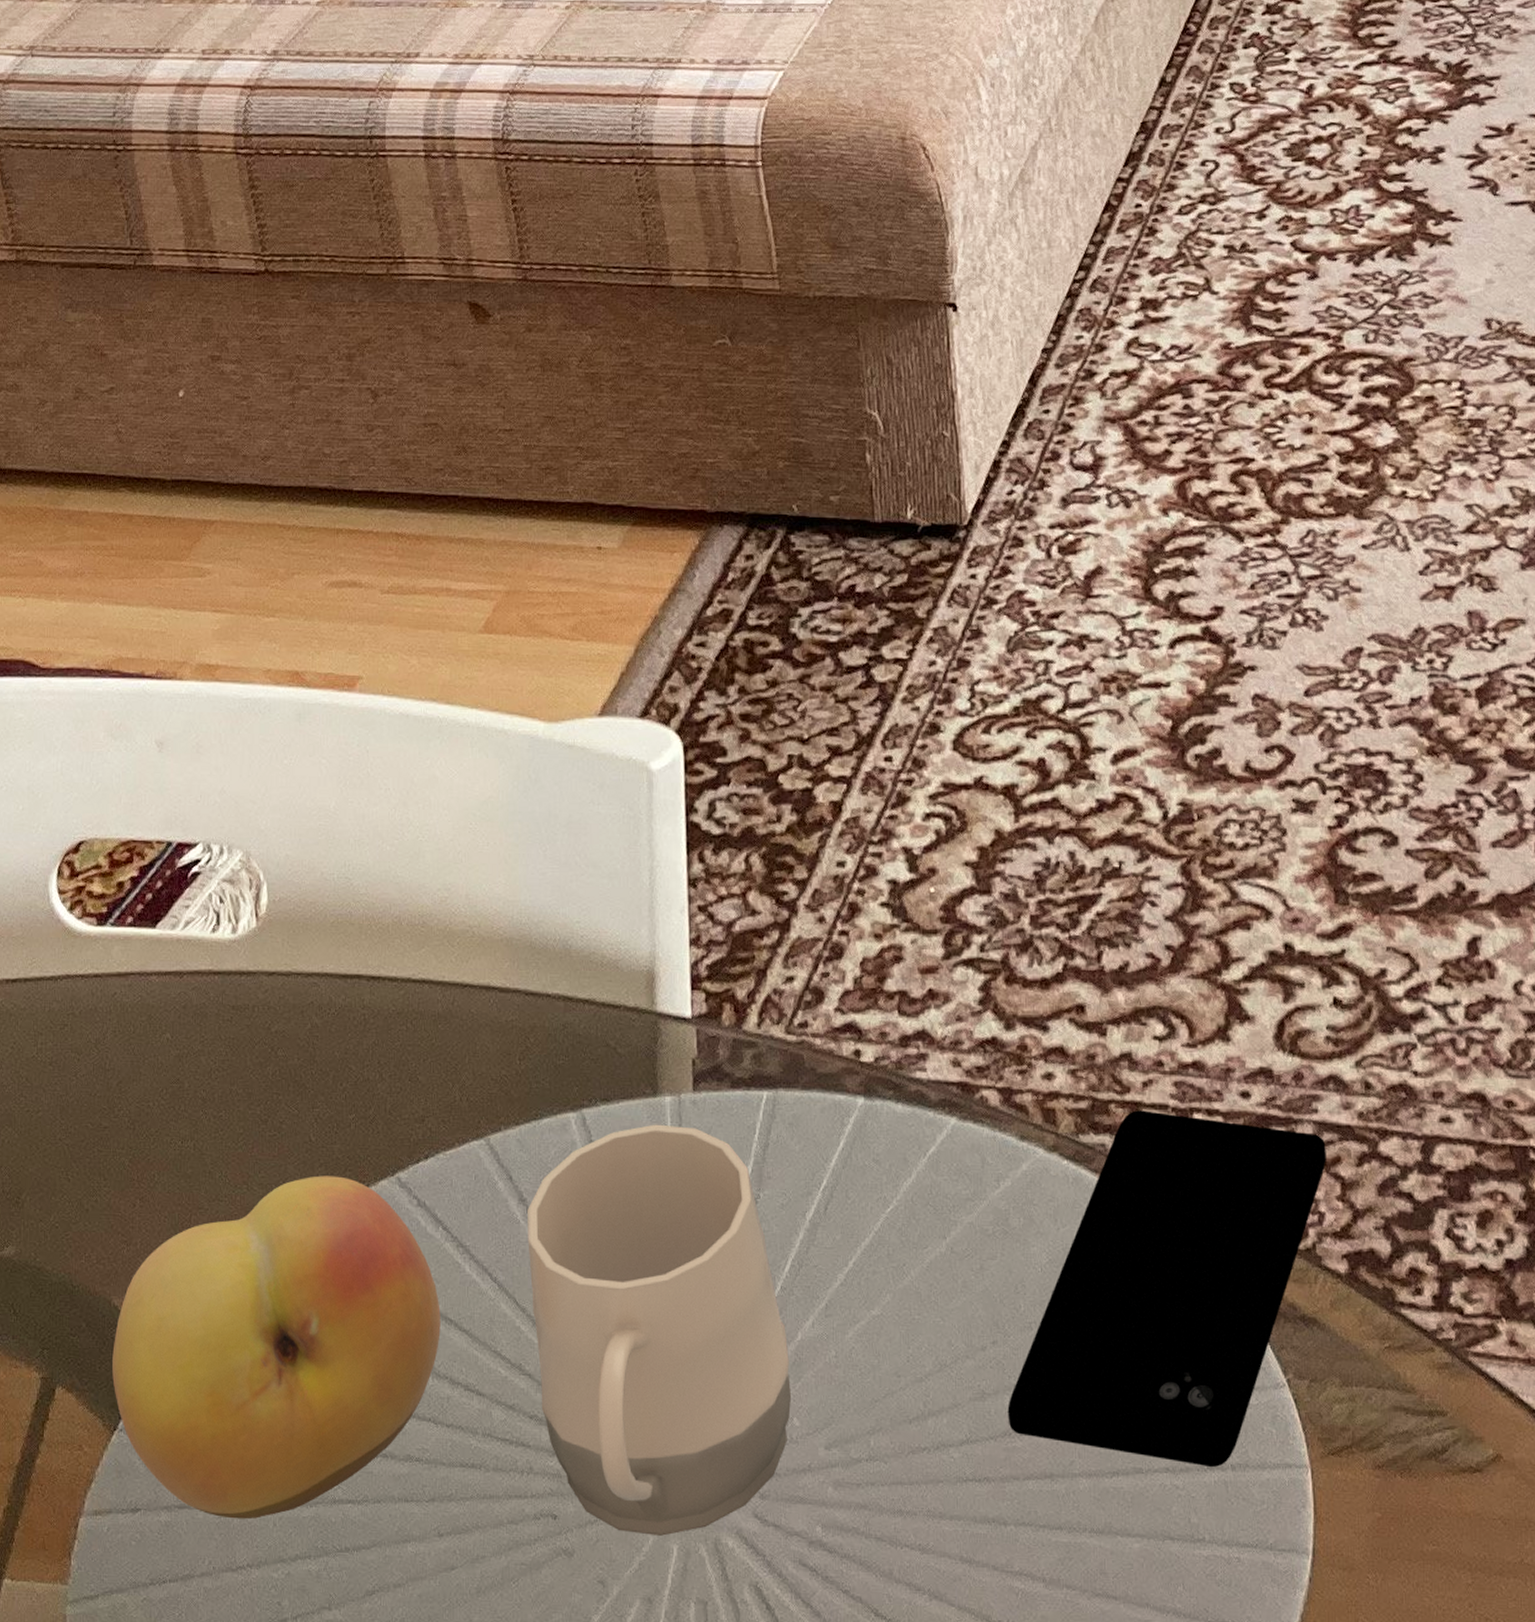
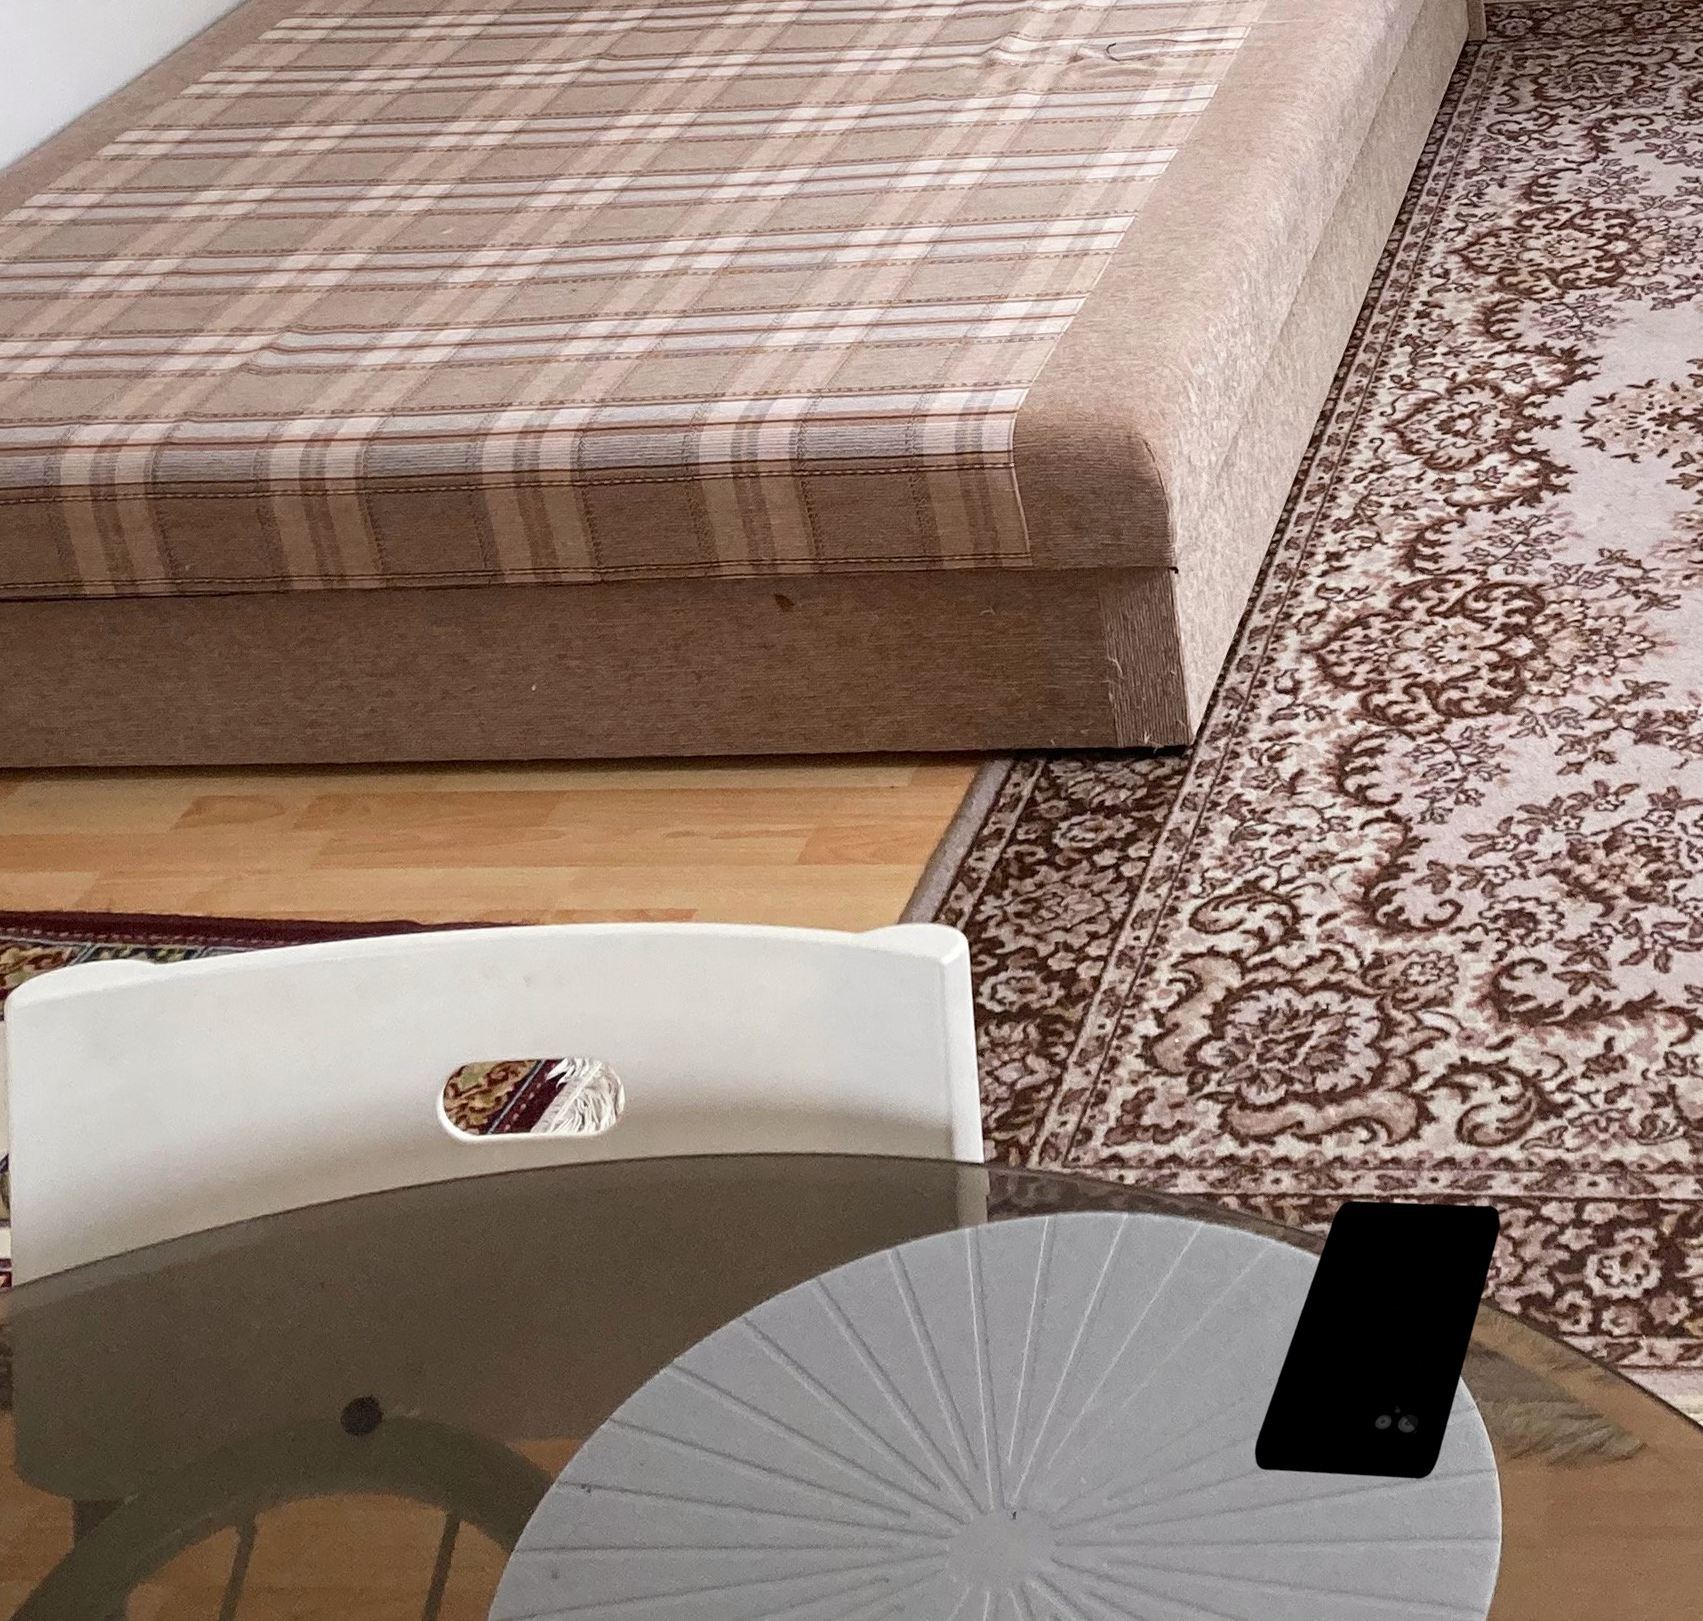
fruit: present [112,1175,441,1520] -> none [507,1321,786,1613]
mug: present [528,1124,792,1536] -> none [854,1251,1079,1586]

